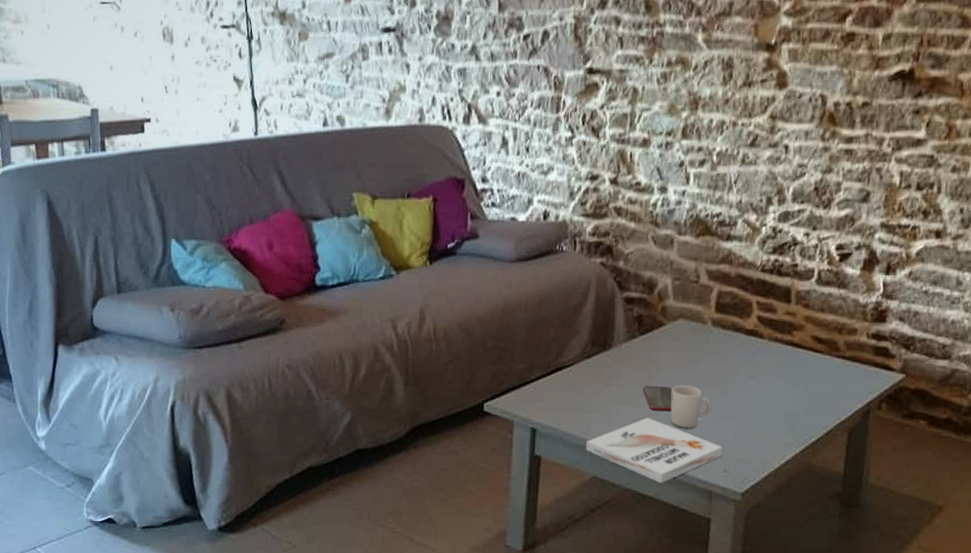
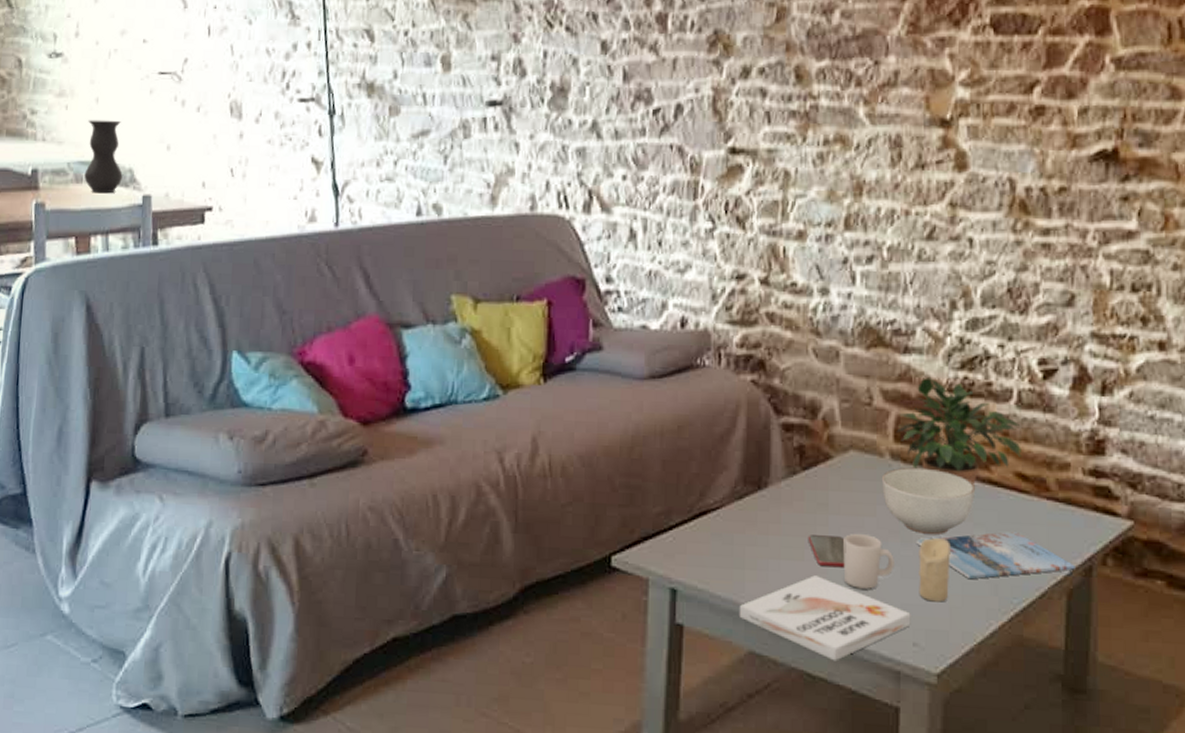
vase: none [40,44,73,107] -> present [84,120,123,194]
bowl: none [703,332,780,386] -> present [881,467,976,535]
potted plant: none [717,259,819,346] -> present [896,376,1022,485]
magazine: none [729,383,856,421] -> present [916,532,1075,580]
candle: none [730,388,757,438] -> present [919,538,951,602]

